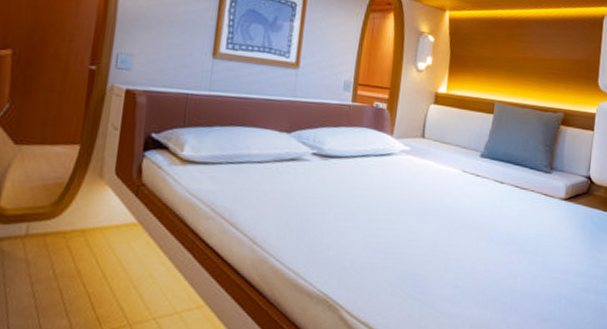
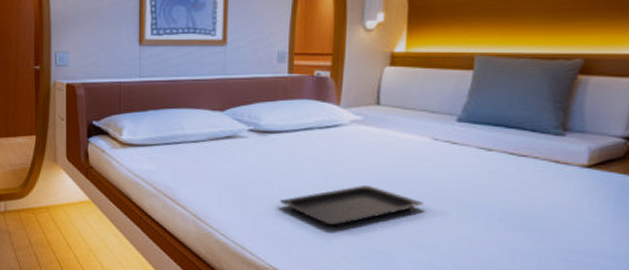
serving tray: none [335,210,453,250] -> present [280,184,424,226]

